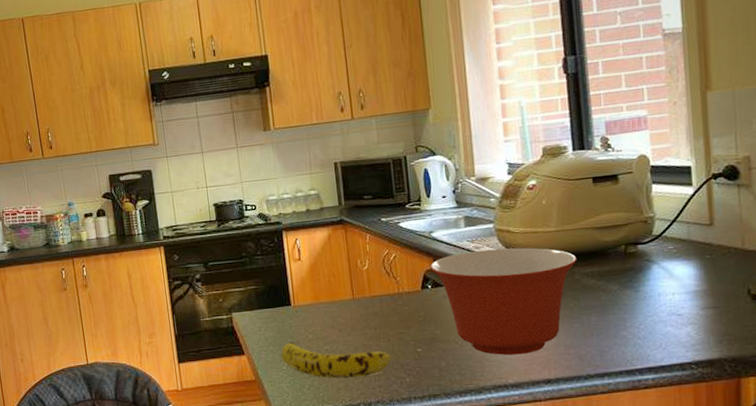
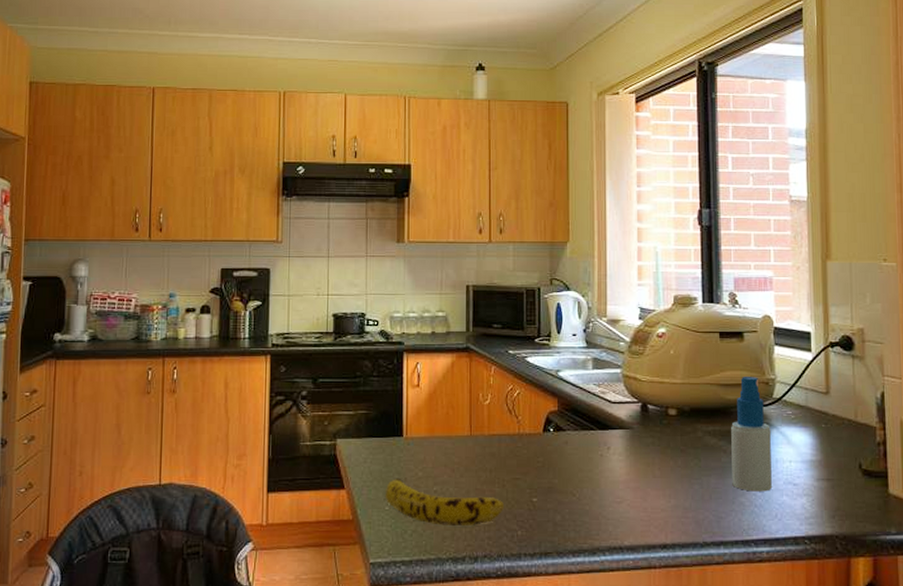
mixing bowl: present [430,247,577,356] -> none [554,396,700,514]
spray bottle: none [609,216,655,326] -> present [731,377,772,492]

